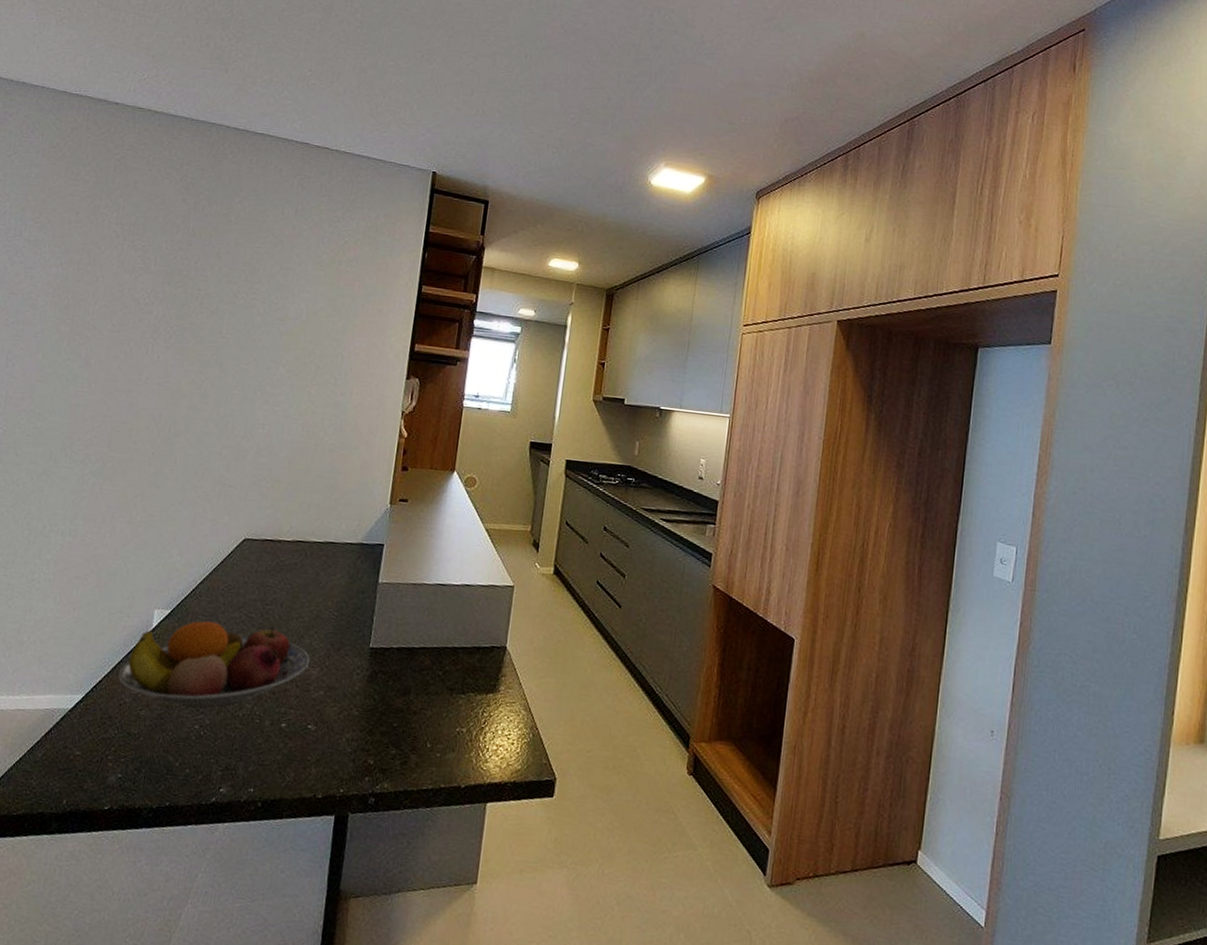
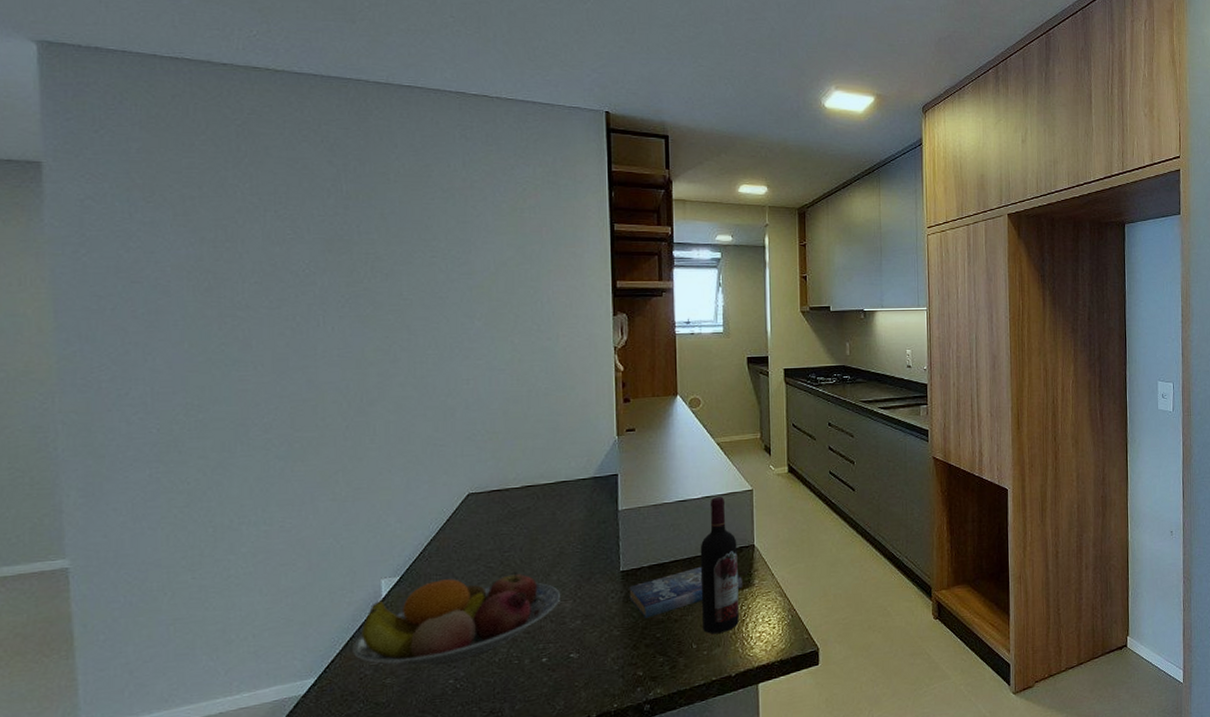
book: none [373,659,488,704] -> present [629,566,742,618]
wine bottle: none [440,587,490,737] -> present [700,497,739,634]

